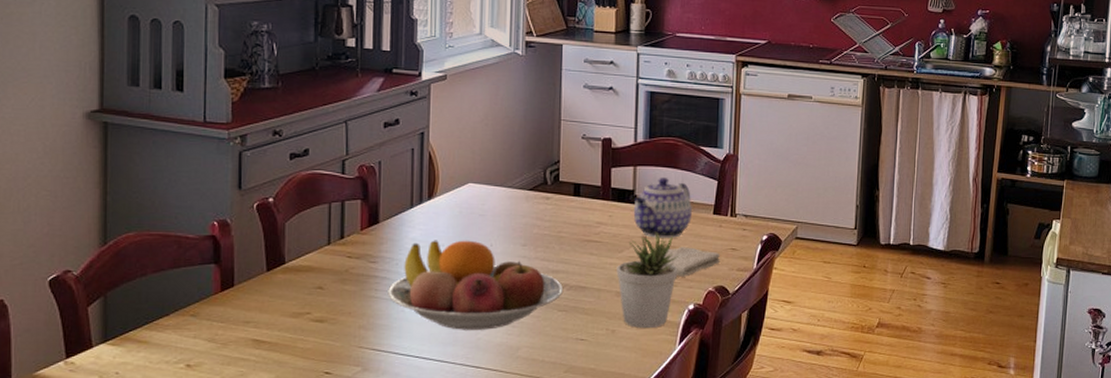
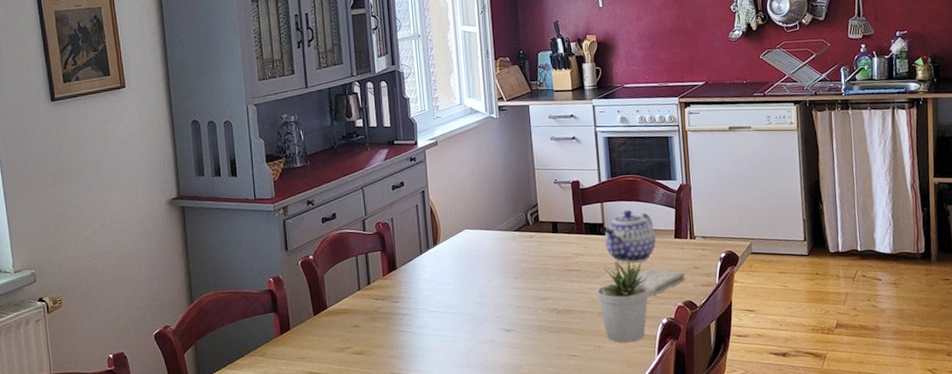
fruit bowl: present [387,240,564,330] -> none [409,277,553,354]

